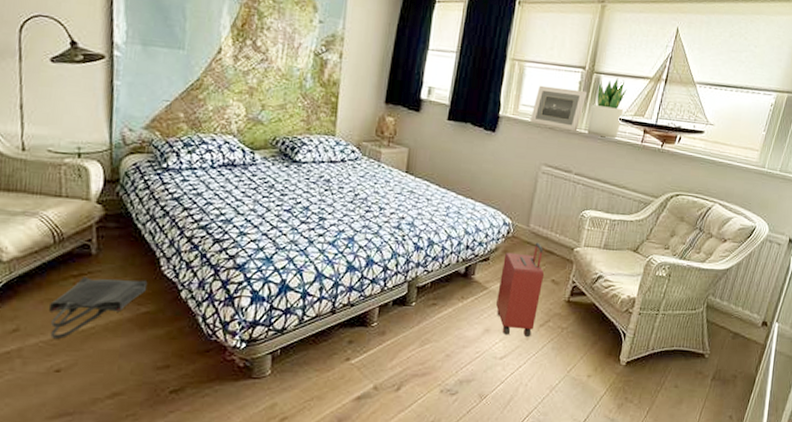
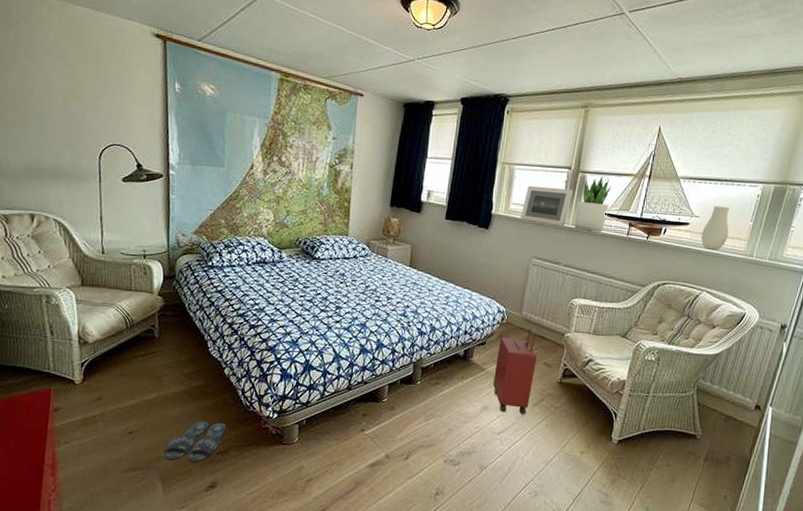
tote bag: present [49,277,148,339] -> none [124,356,198,406]
slippers: none [102,354,183,405] -> present [164,421,227,463]
vase: none [715,114,744,161] -> present [701,206,729,251]

